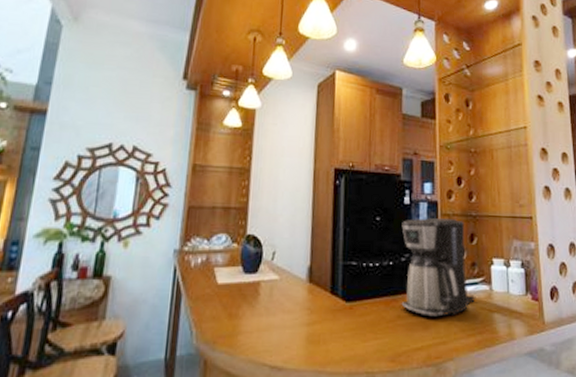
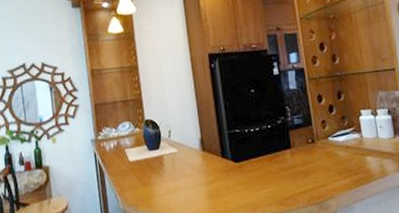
coffee maker: present [401,217,476,318] -> none [274,81,349,167]

